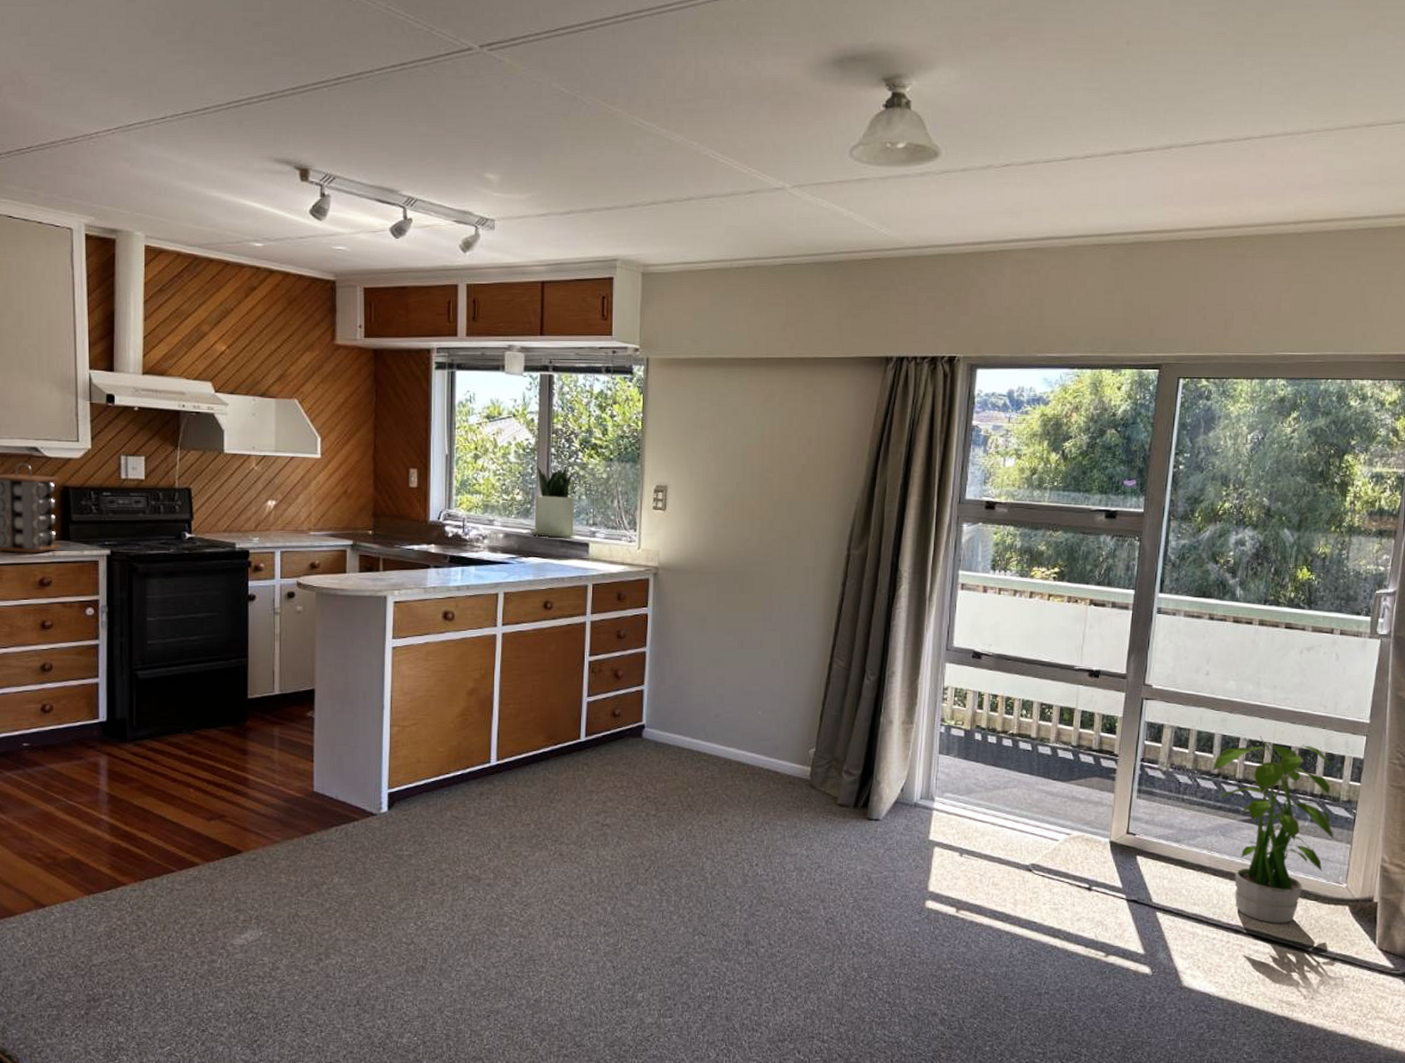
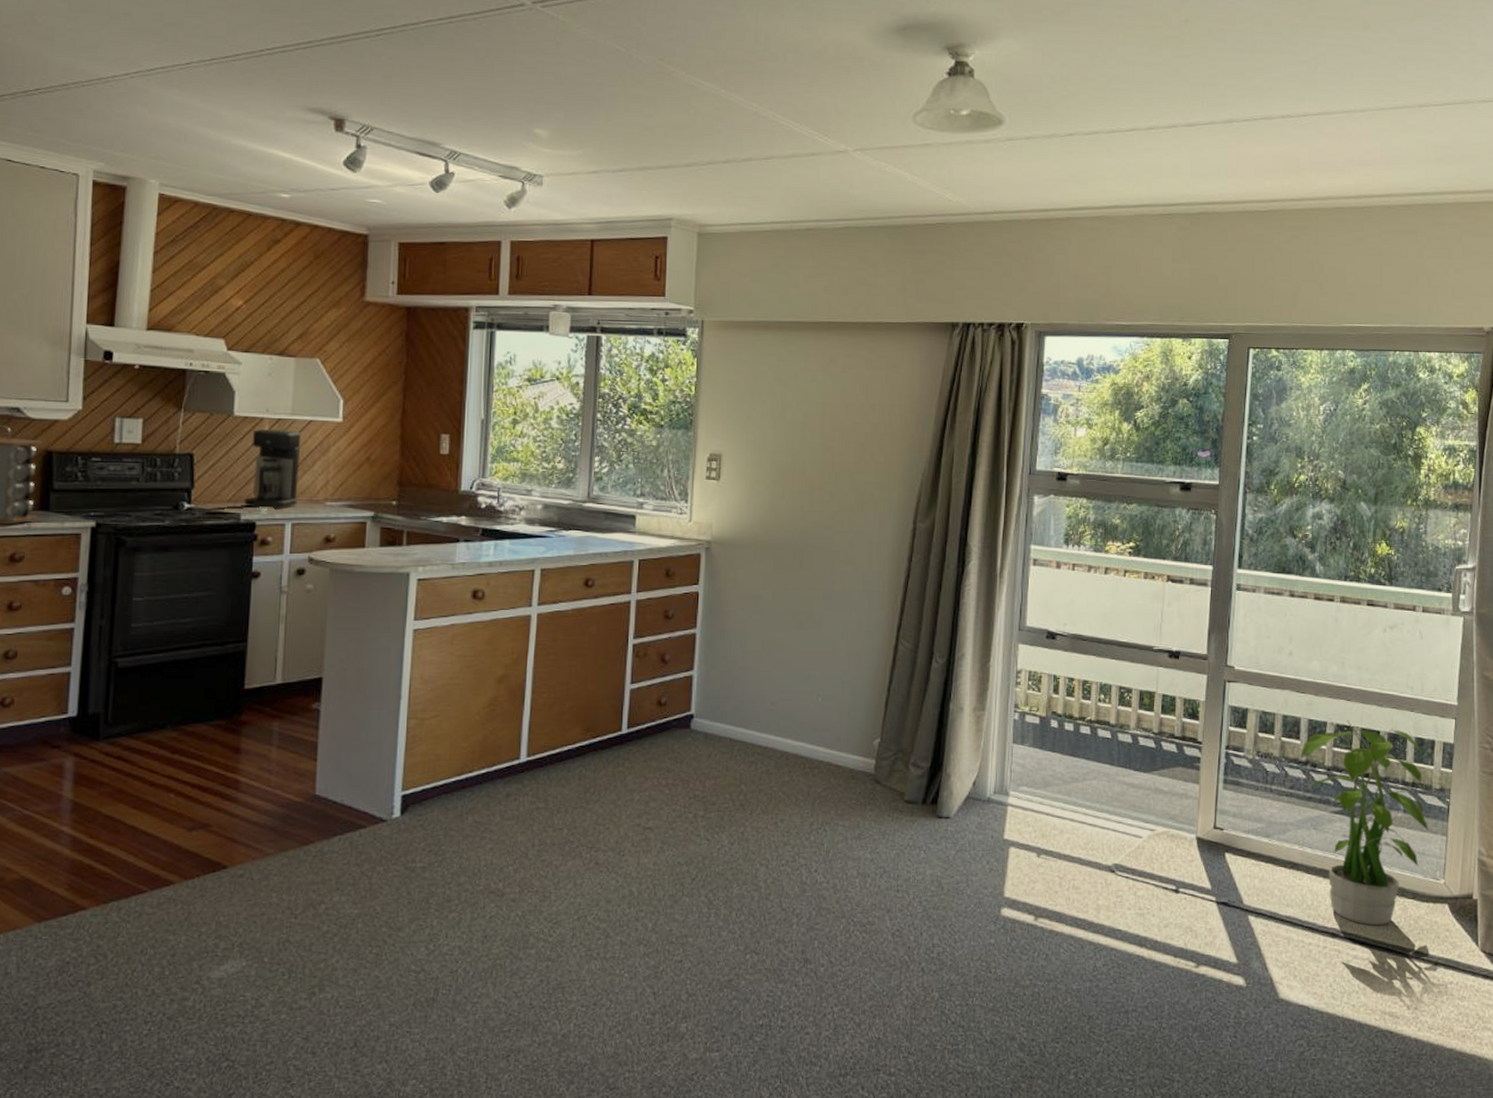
coffee maker: none [238,464,285,538] -> present [245,428,302,508]
planter: present [531,466,577,538] -> none [572,432,623,510]

